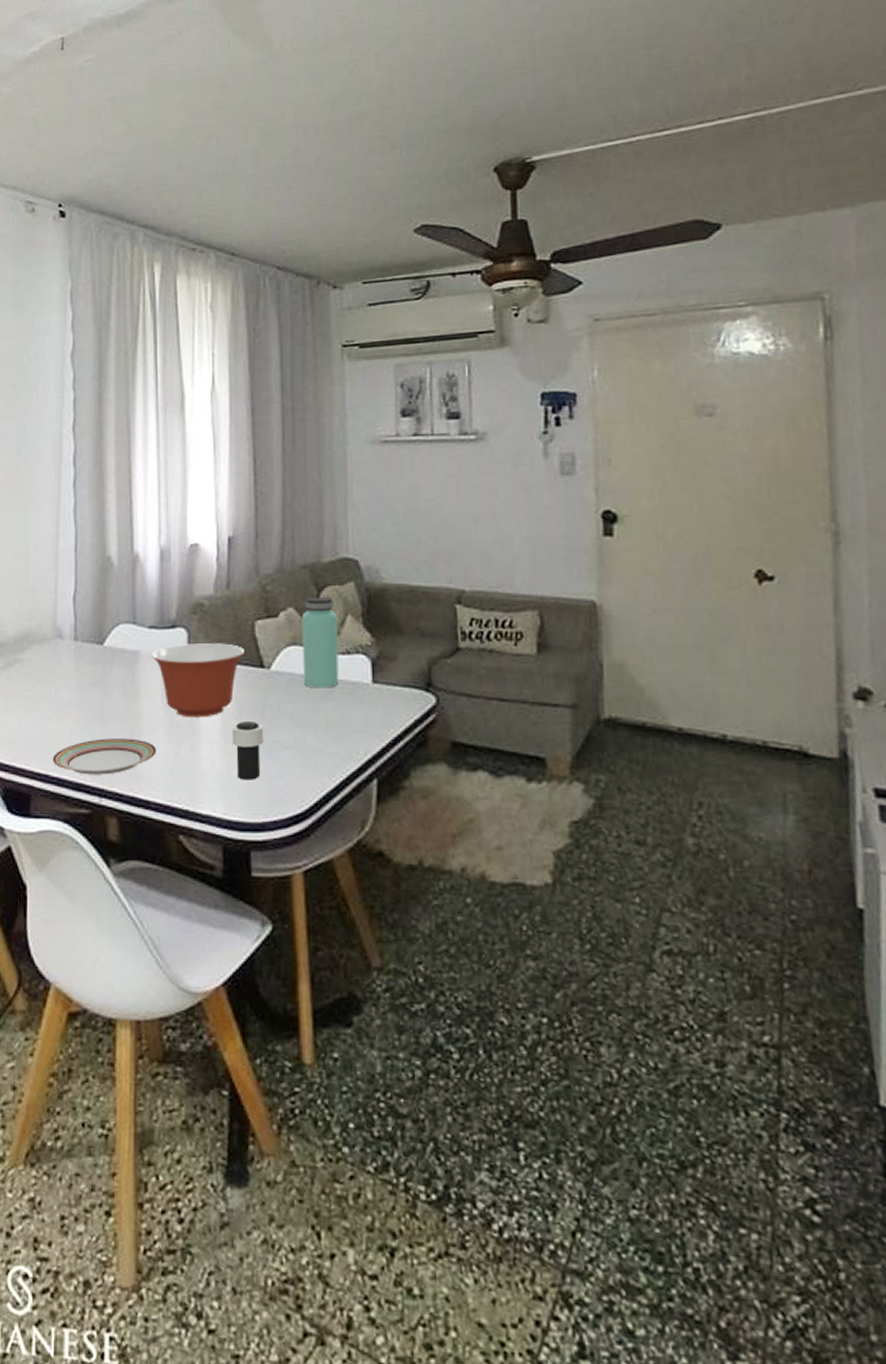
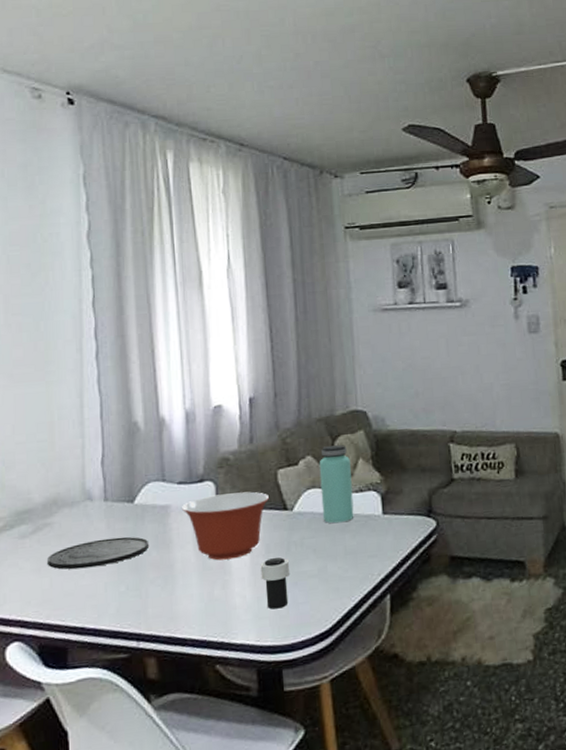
plate: none [16,681,116,711] -> present [47,536,148,570]
plate: present [52,738,156,775] -> none [88,584,191,623]

